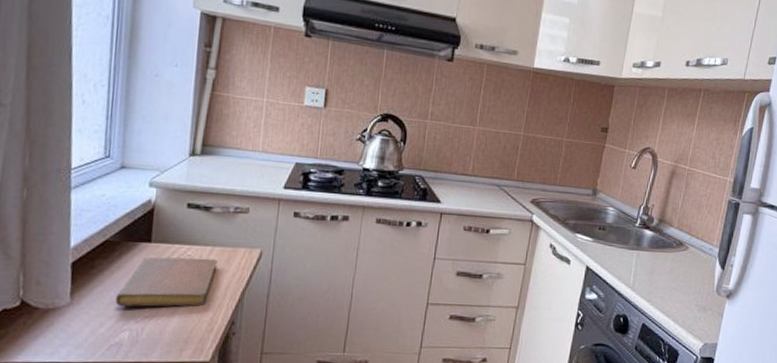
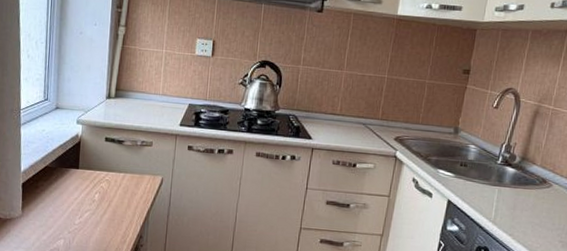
notebook: present [116,256,218,307] -> none [54,180,129,222]

